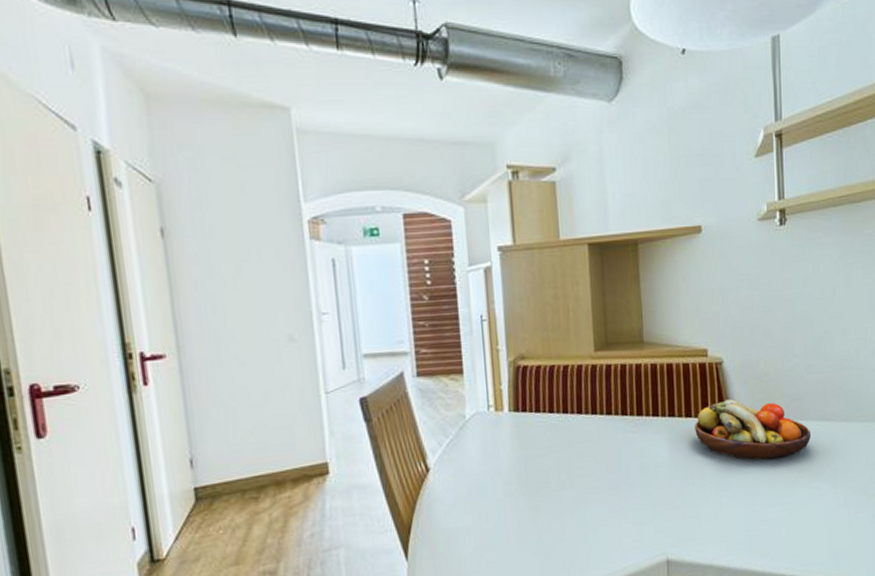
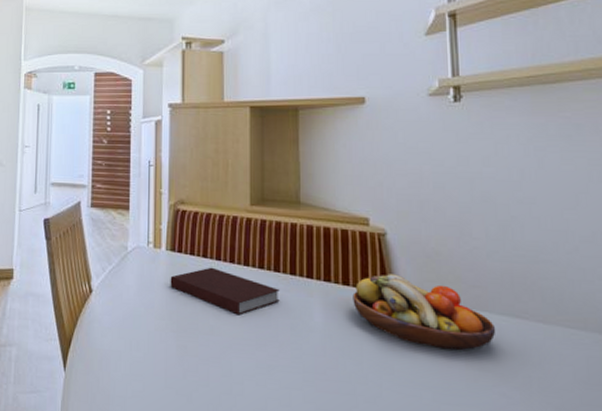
notebook: none [516,421,628,465] -> present [170,267,280,316]

